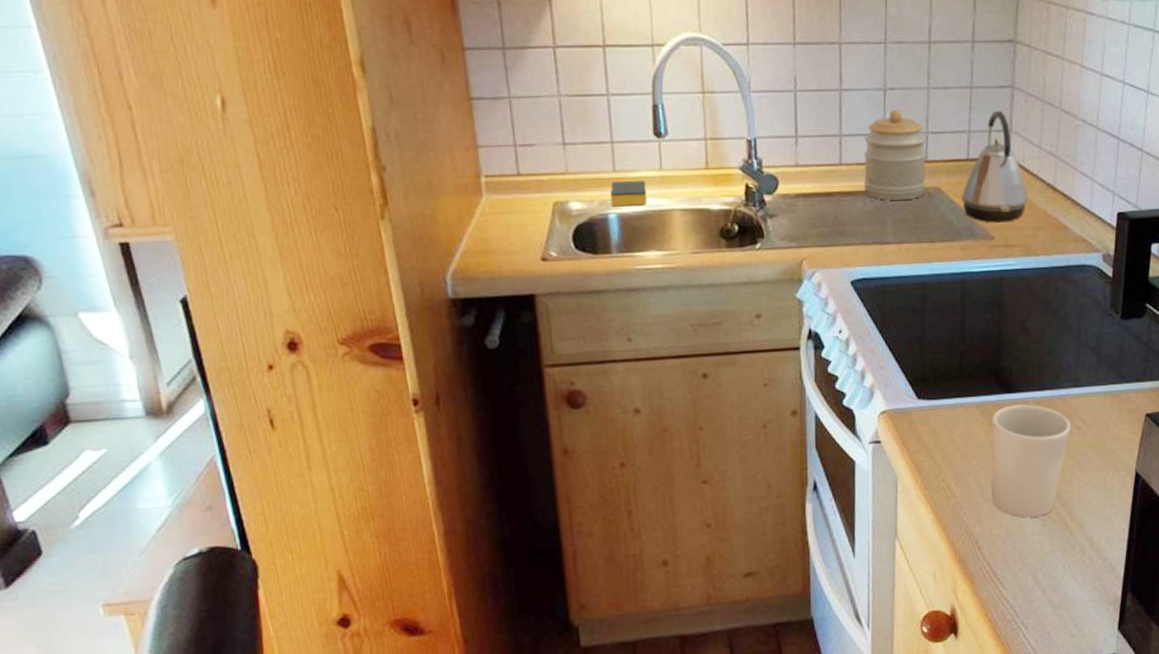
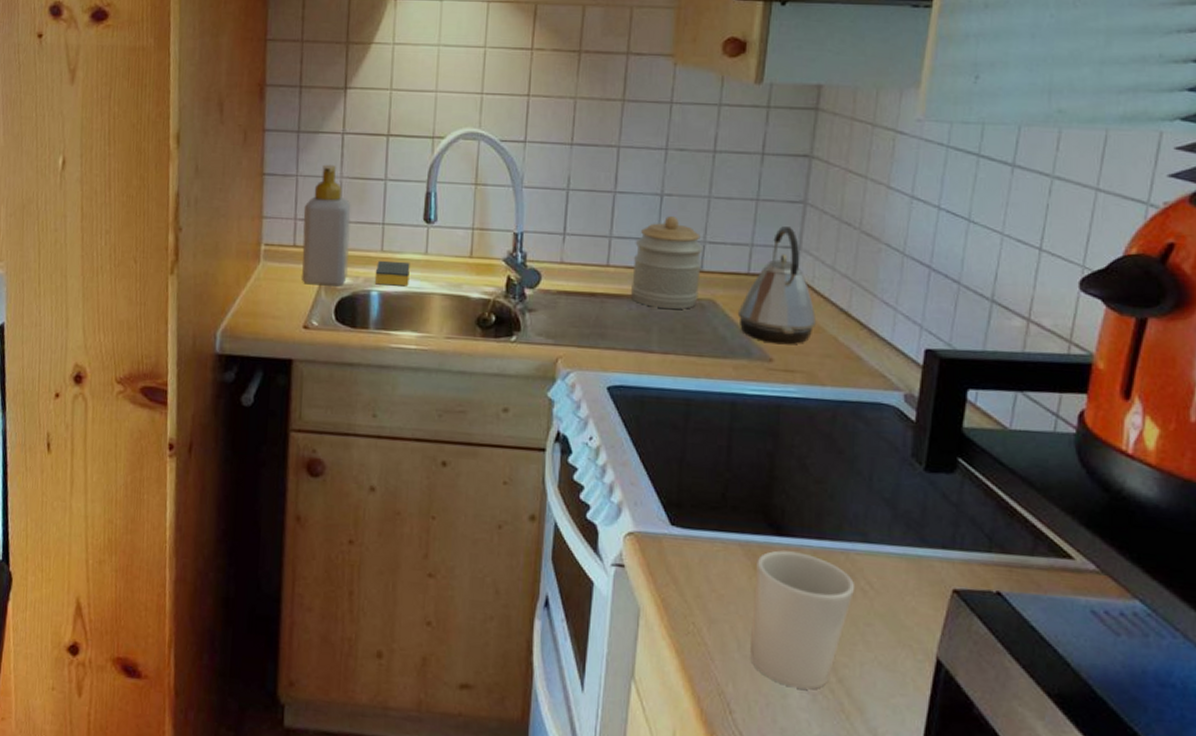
soap bottle: none [522,82,581,215] -> present [302,164,351,287]

